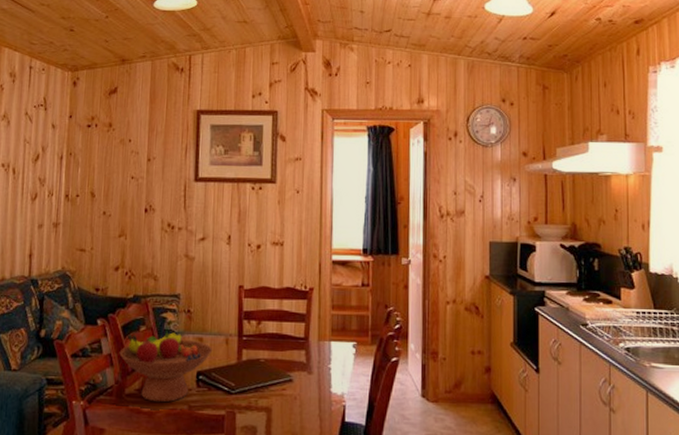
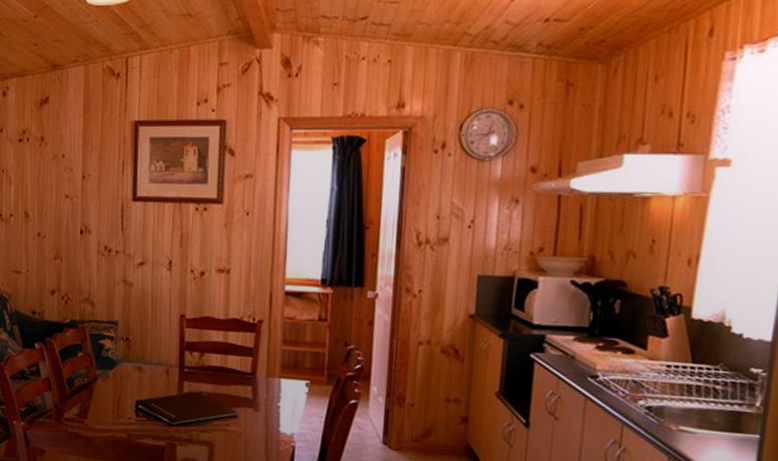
fruit bowl: present [119,332,213,403] -> none [57,359,153,429]

